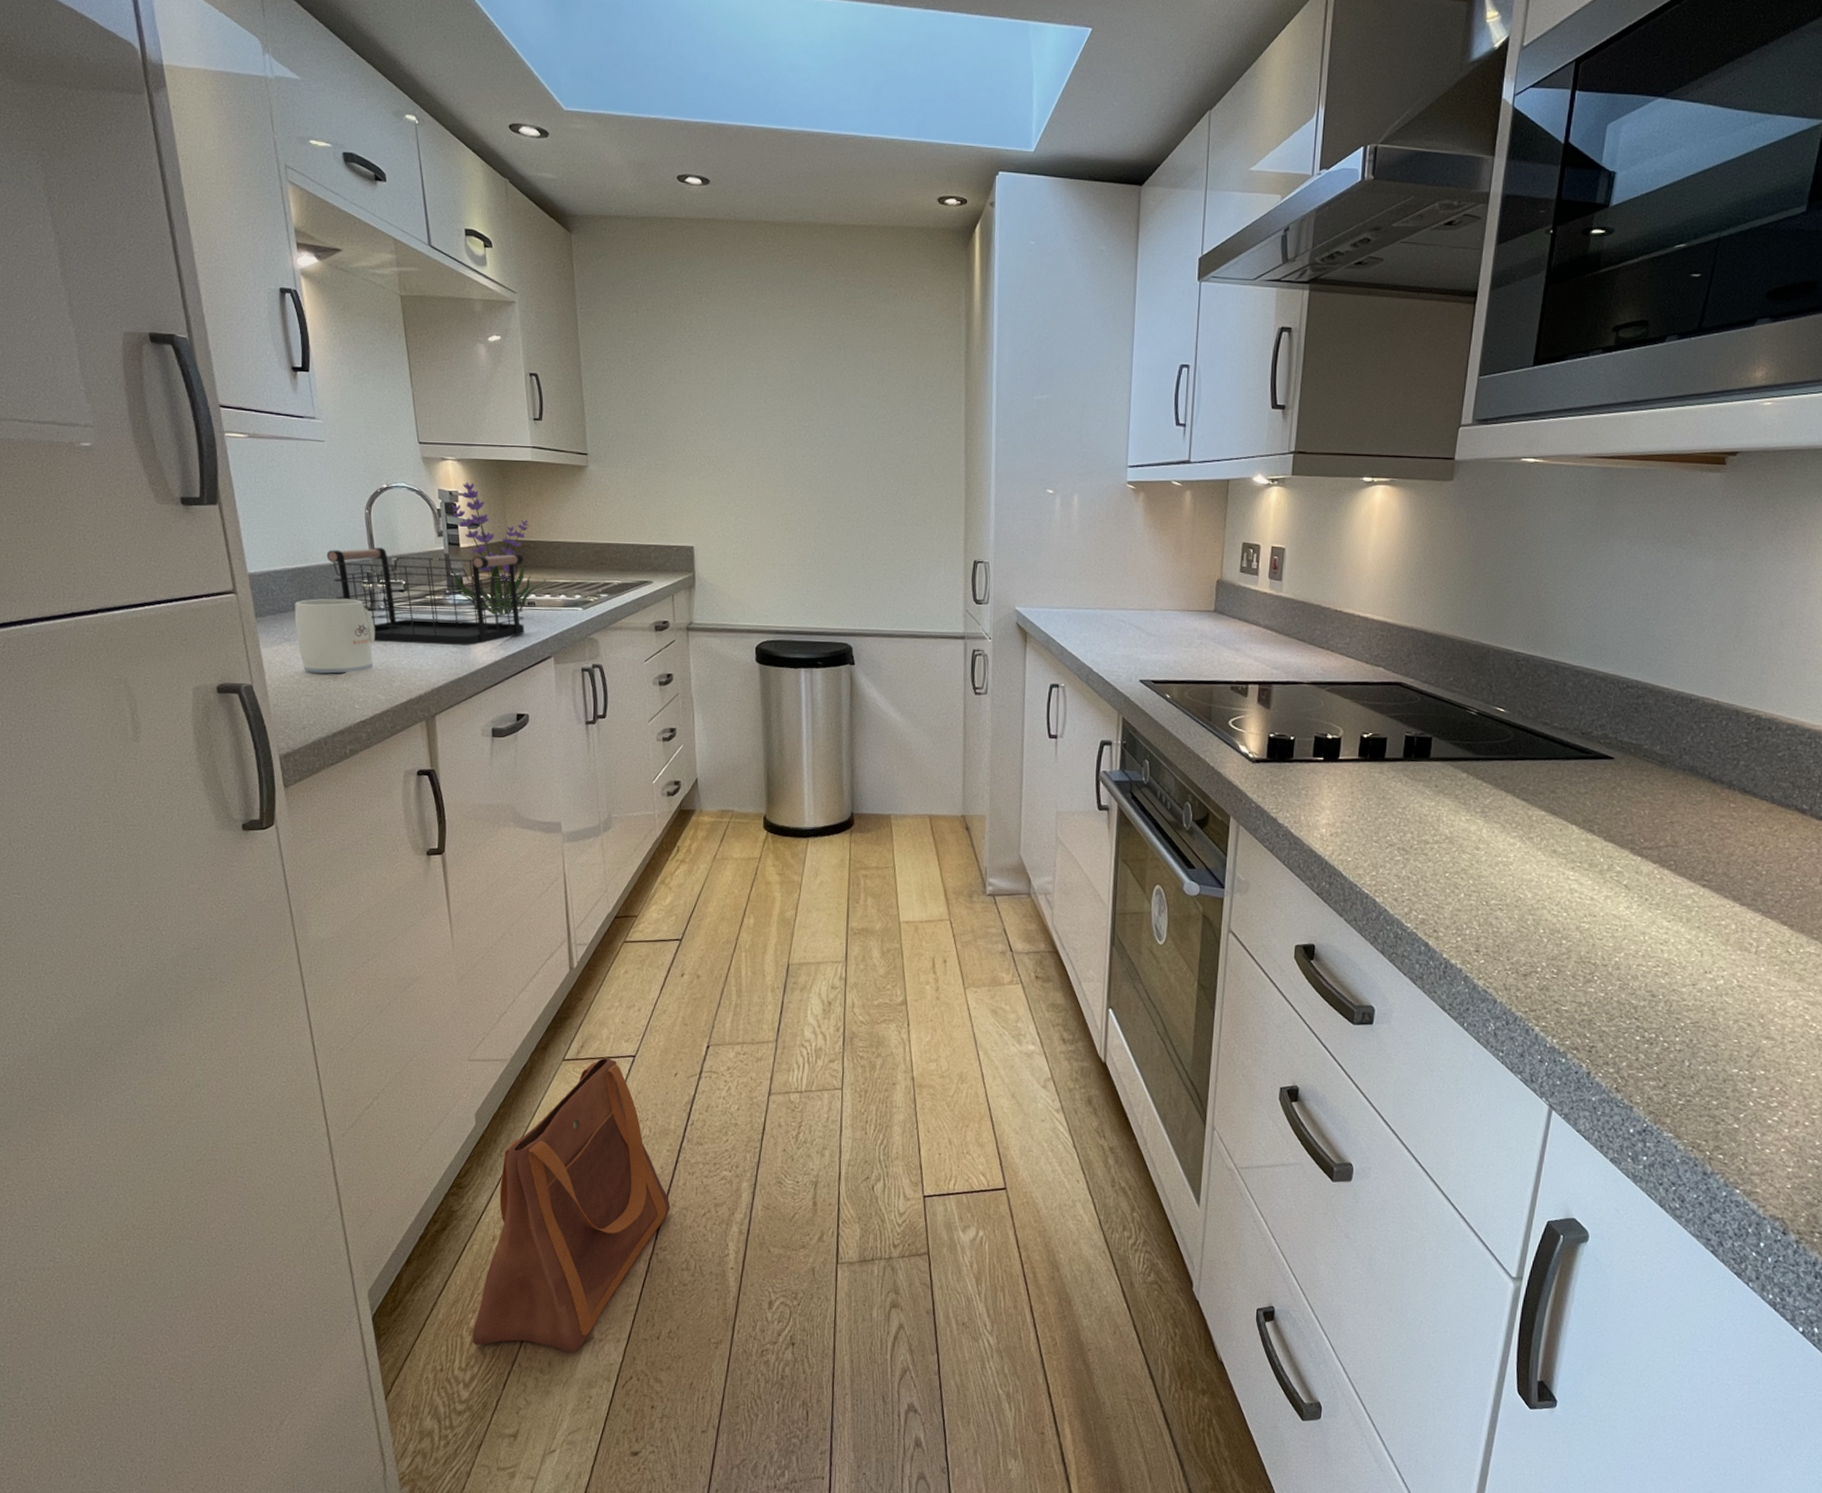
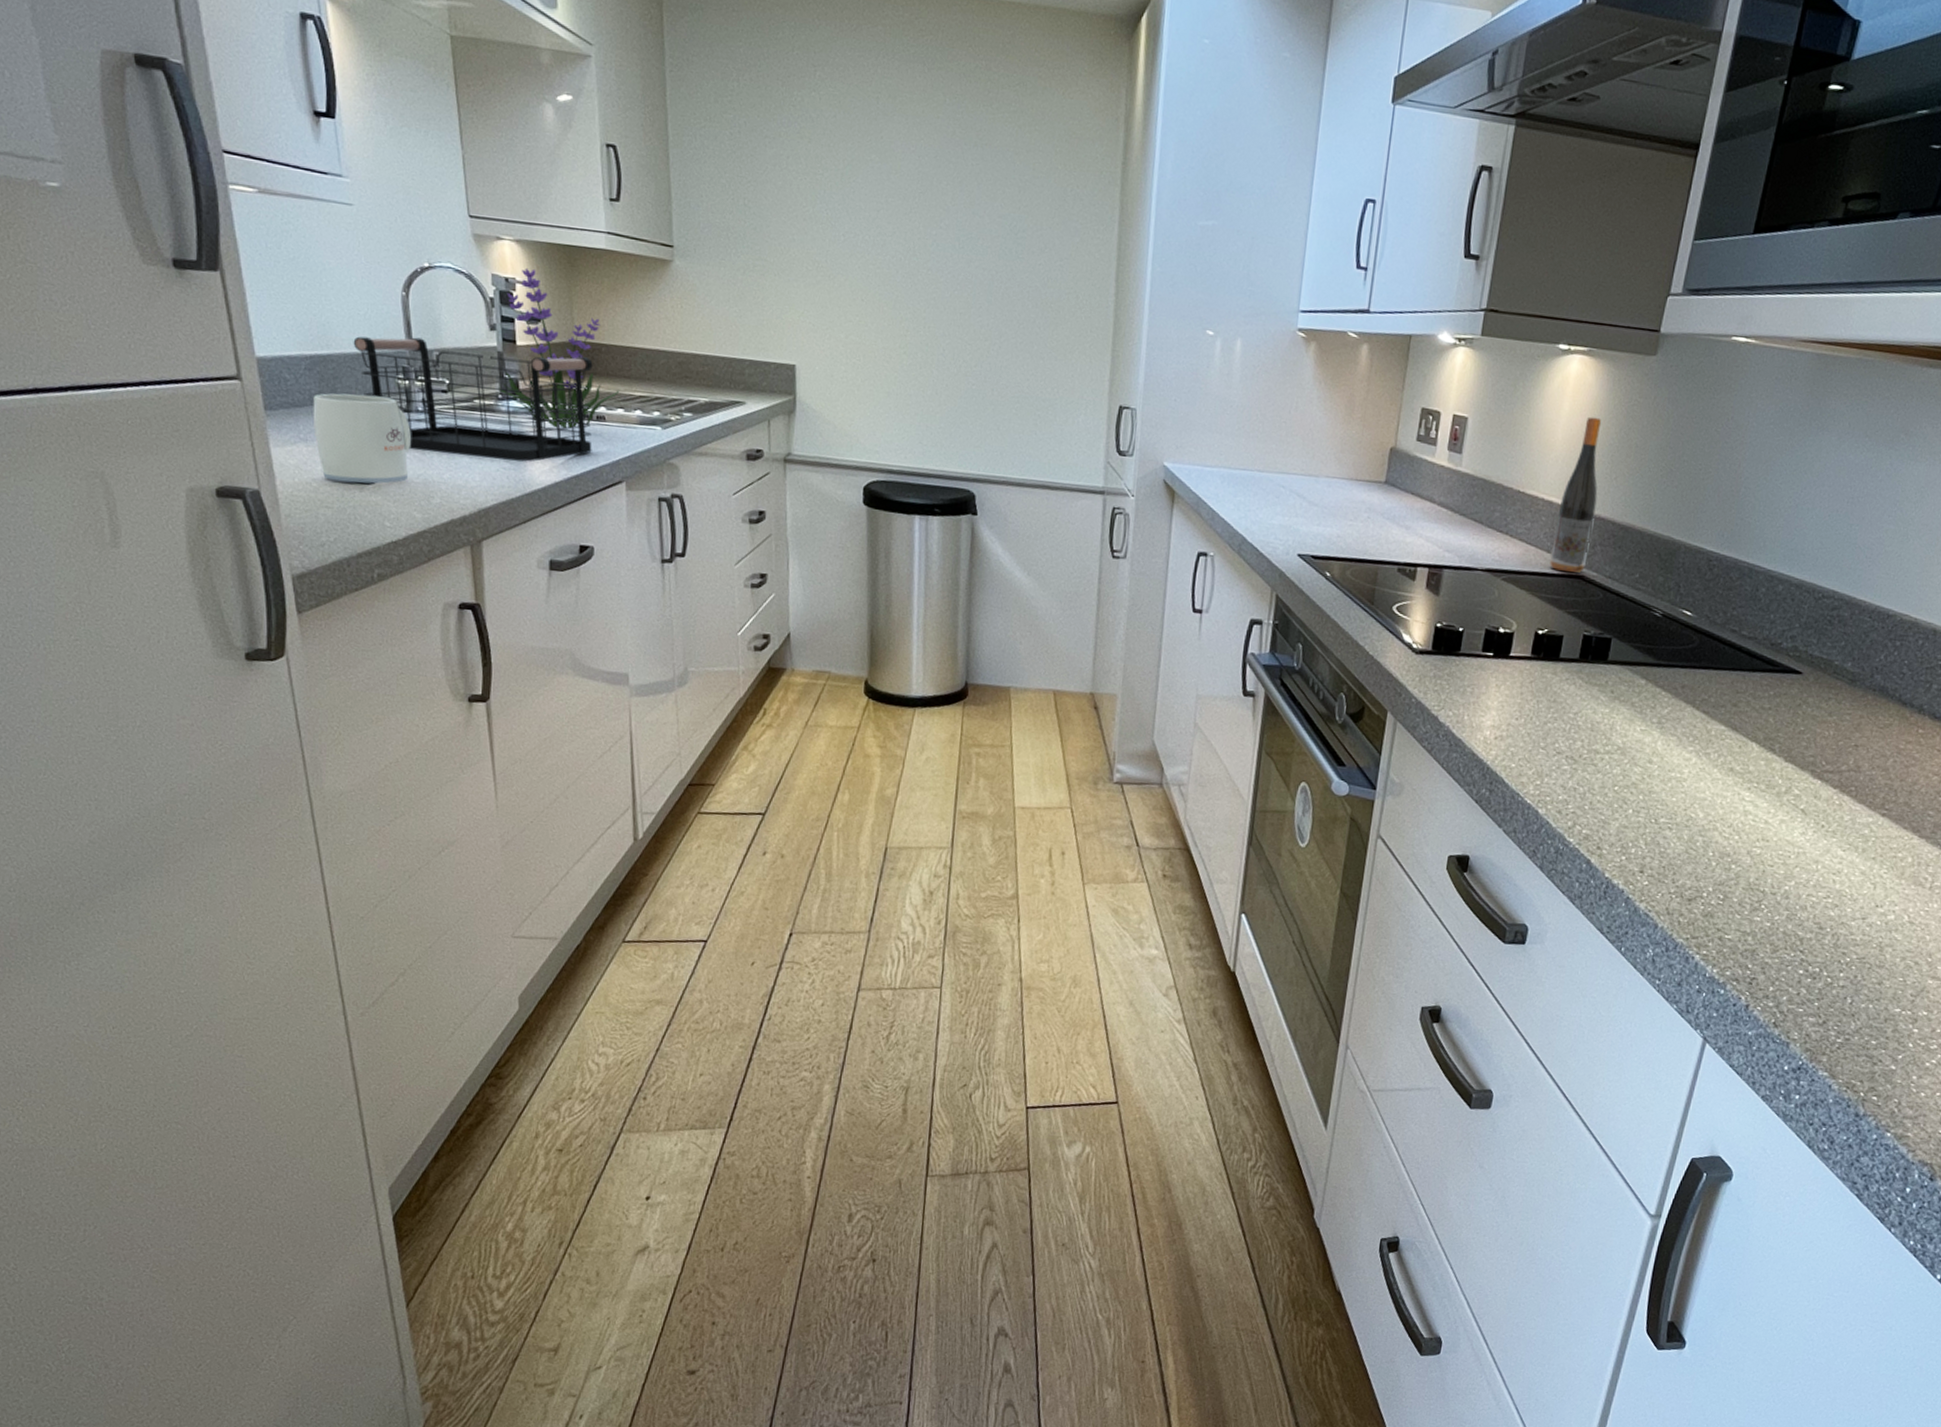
shopping bag: present [472,1057,670,1353] -> none [509,941,741,1263]
wine bottle: none [1369,539,1409,681] -> present [1549,416,1602,573]

